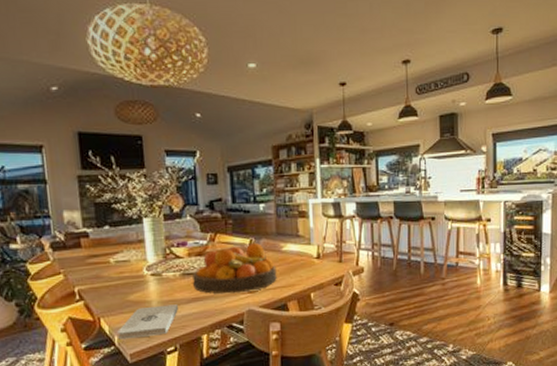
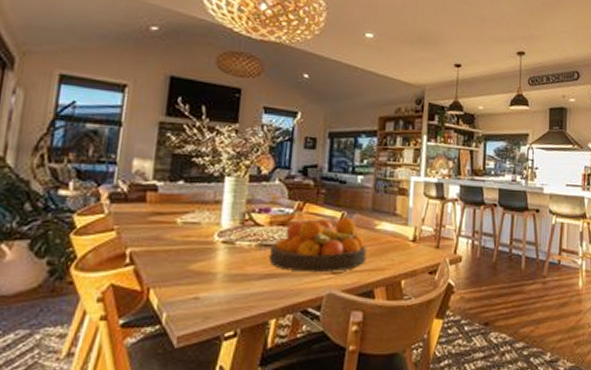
notepad: present [117,304,178,340] -> none [167,279,247,317]

